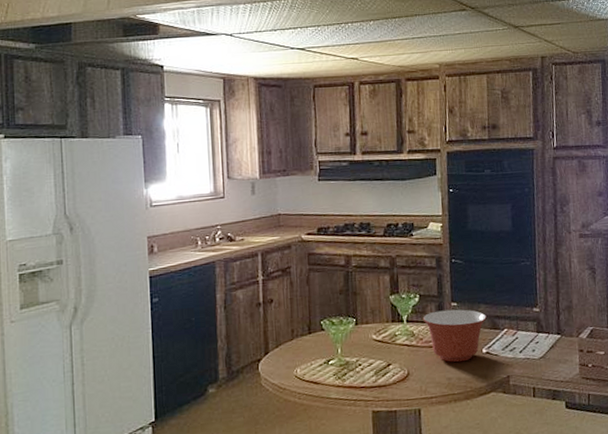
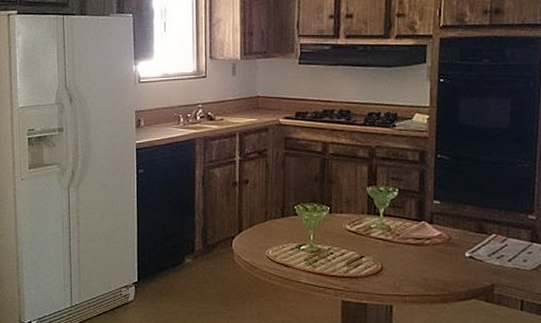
mixing bowl: present [422,309,487,363] -> none [400,207,473,263]

